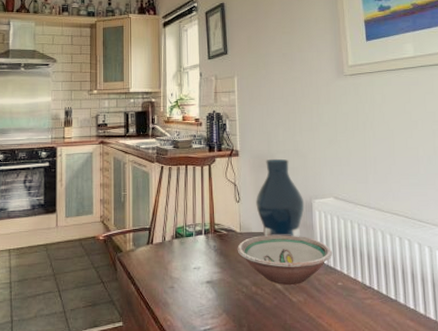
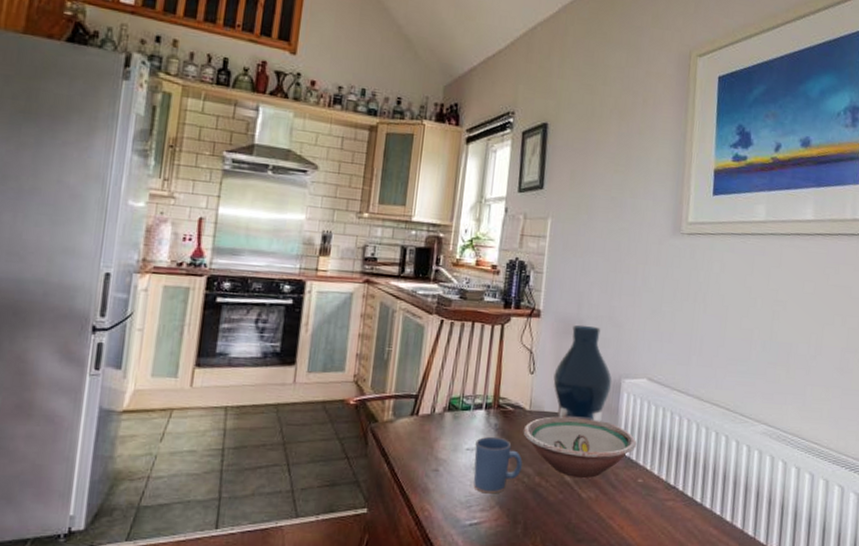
mug: none [200,256,240,304] -> present [473,436,523,494]

